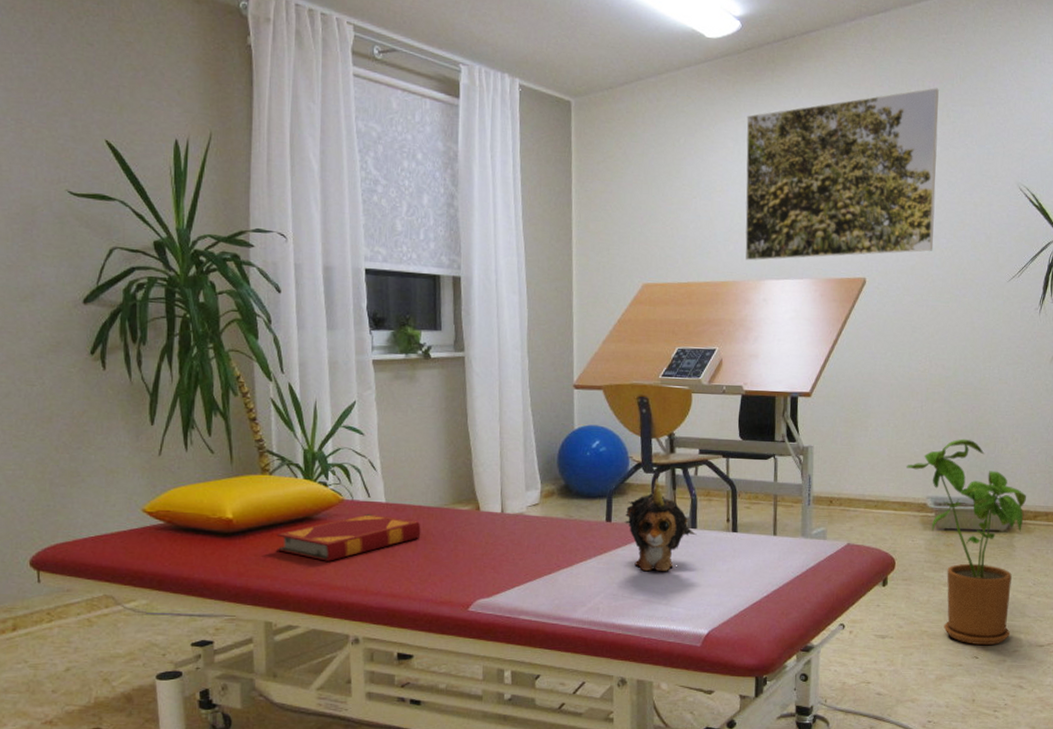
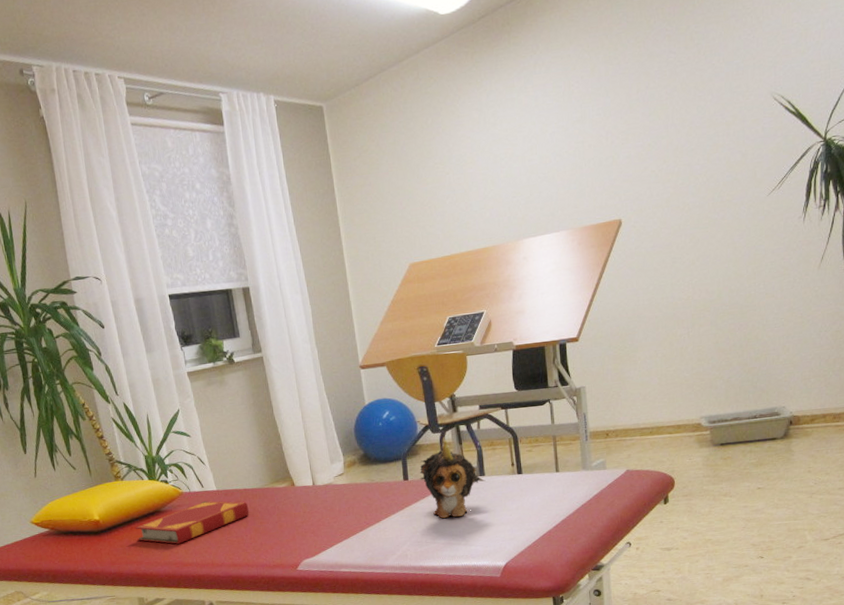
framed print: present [745,88,939,261] -> none [488,12,687,224]
house plant: present [905,438,1026,646] -> none [677,356,802,547]

